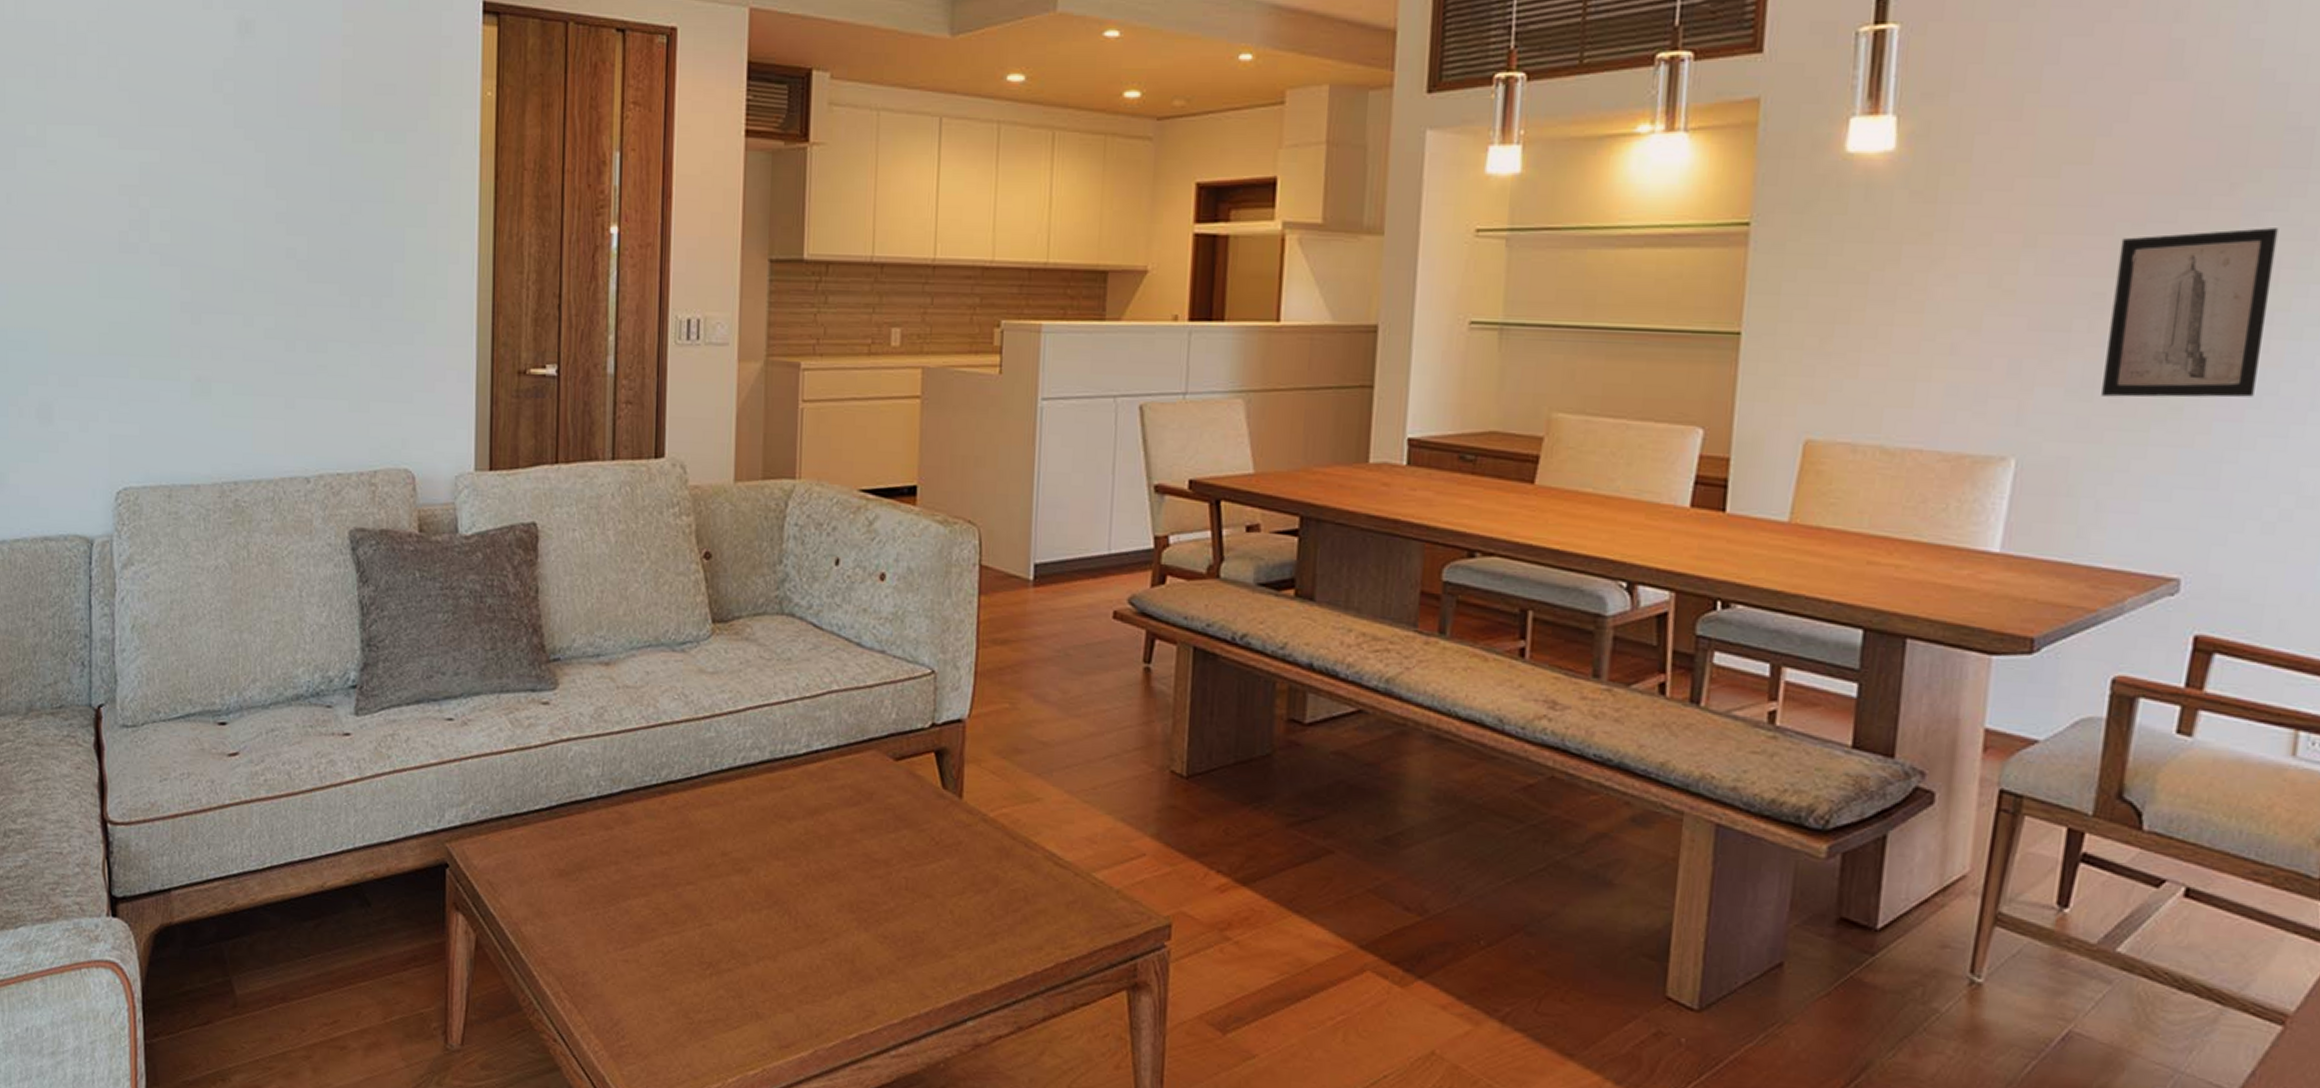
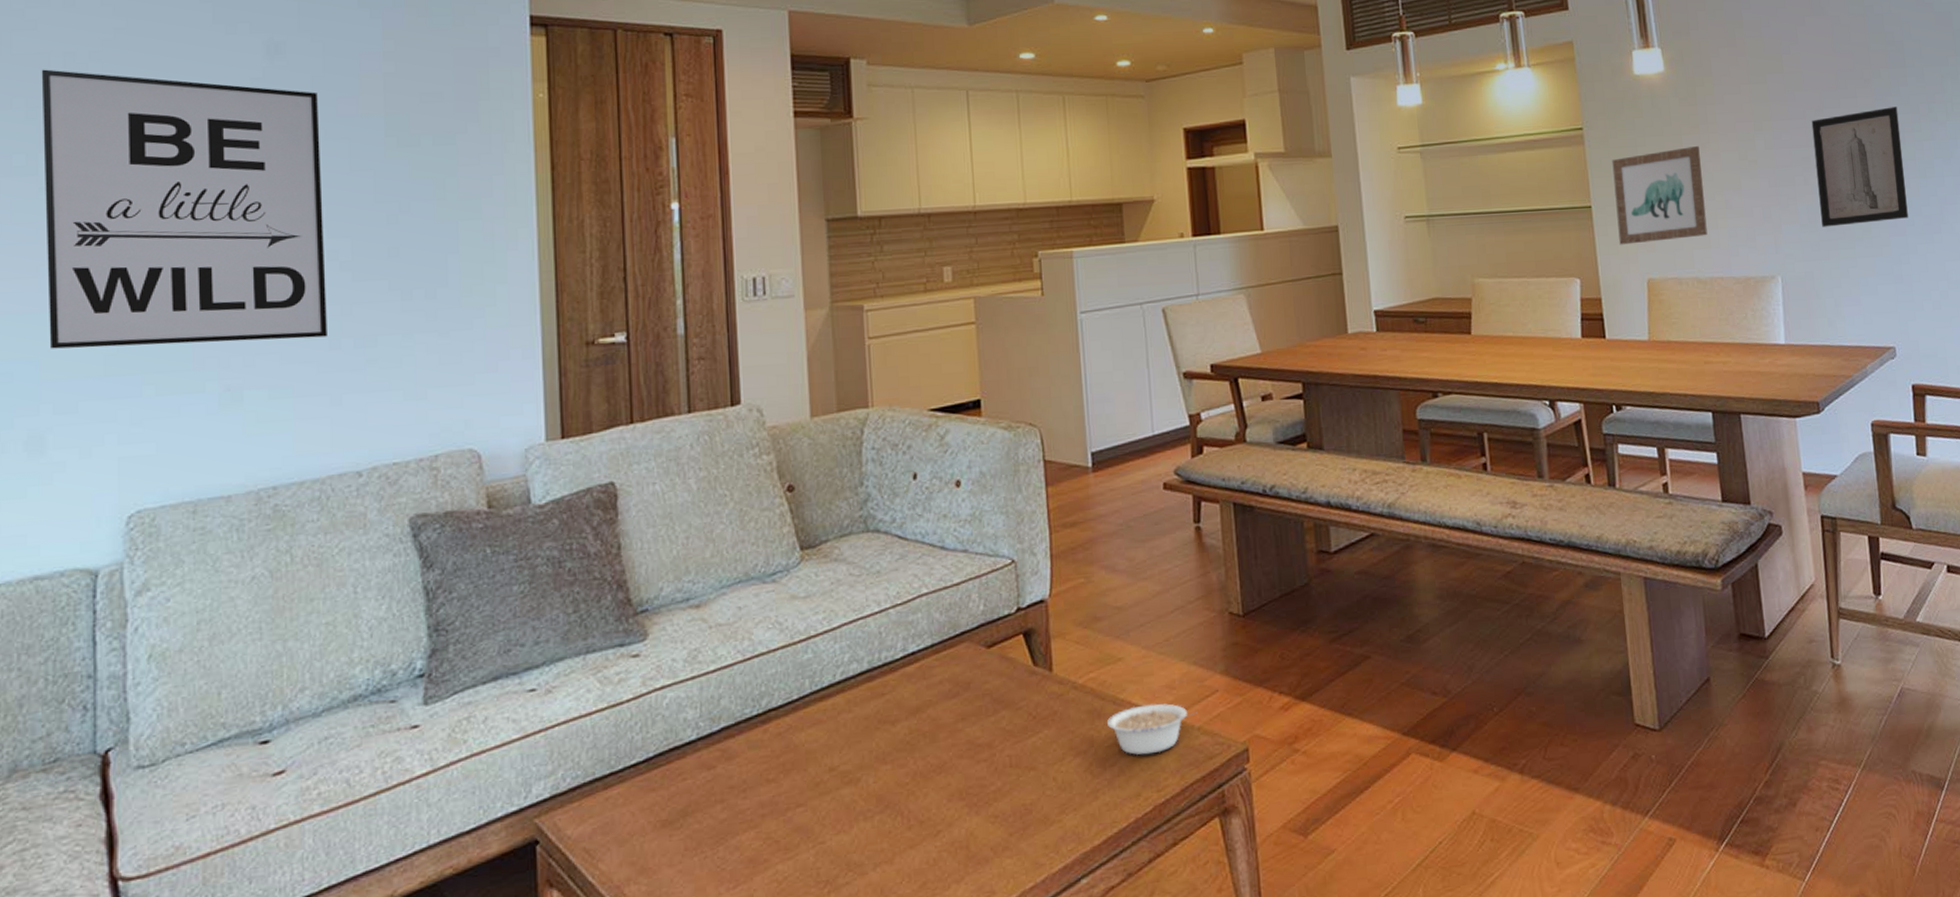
wall art: none [48,38,284,337] -> present [41,69,327,349]
legume: none [1016,853,1119,908] -> present [1107,703,1198,756]
wall art: none [1772,261,1927,391] -> present [1612,145,1708,245]

